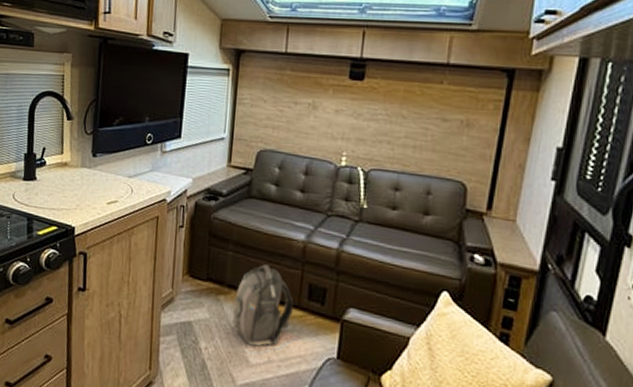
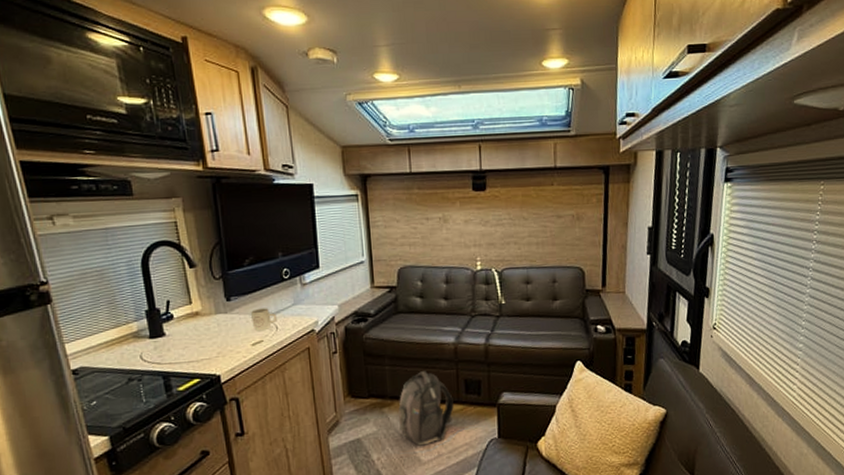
mug: none [111,168,134,192] -> present [251,308,277,332]

